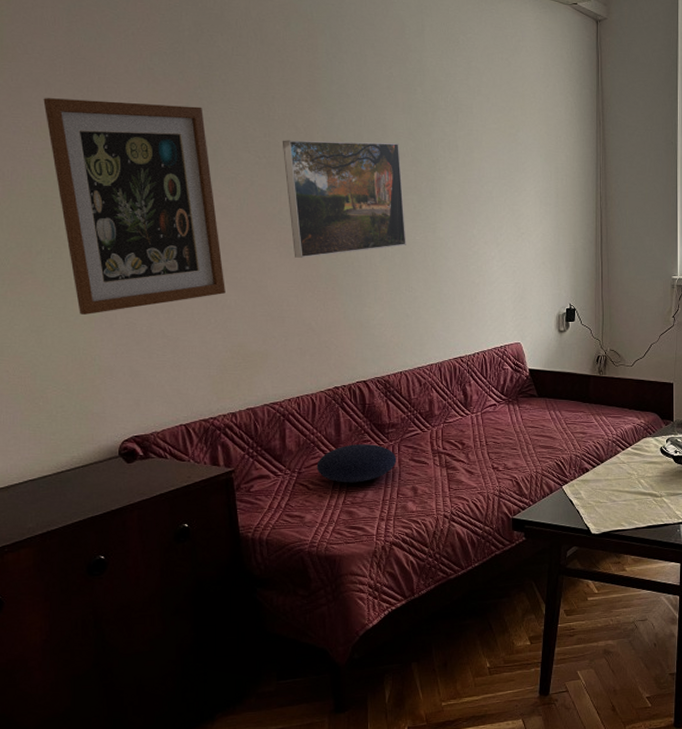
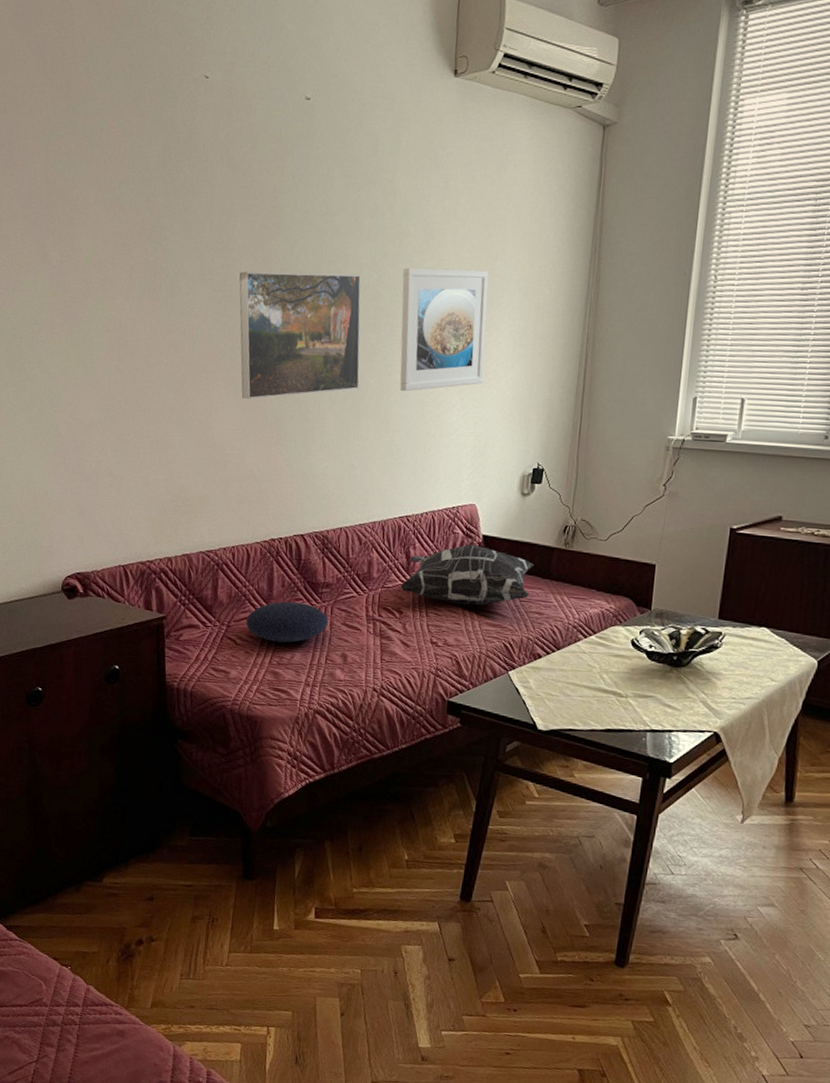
wall art: present [43,98,225,315] -> none [19,230,172,449]
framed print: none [438,136,517,247] -> present [399,267,489,392]
decorative pillow: none [460,378,575,431] -> present [400,544,535,606]

